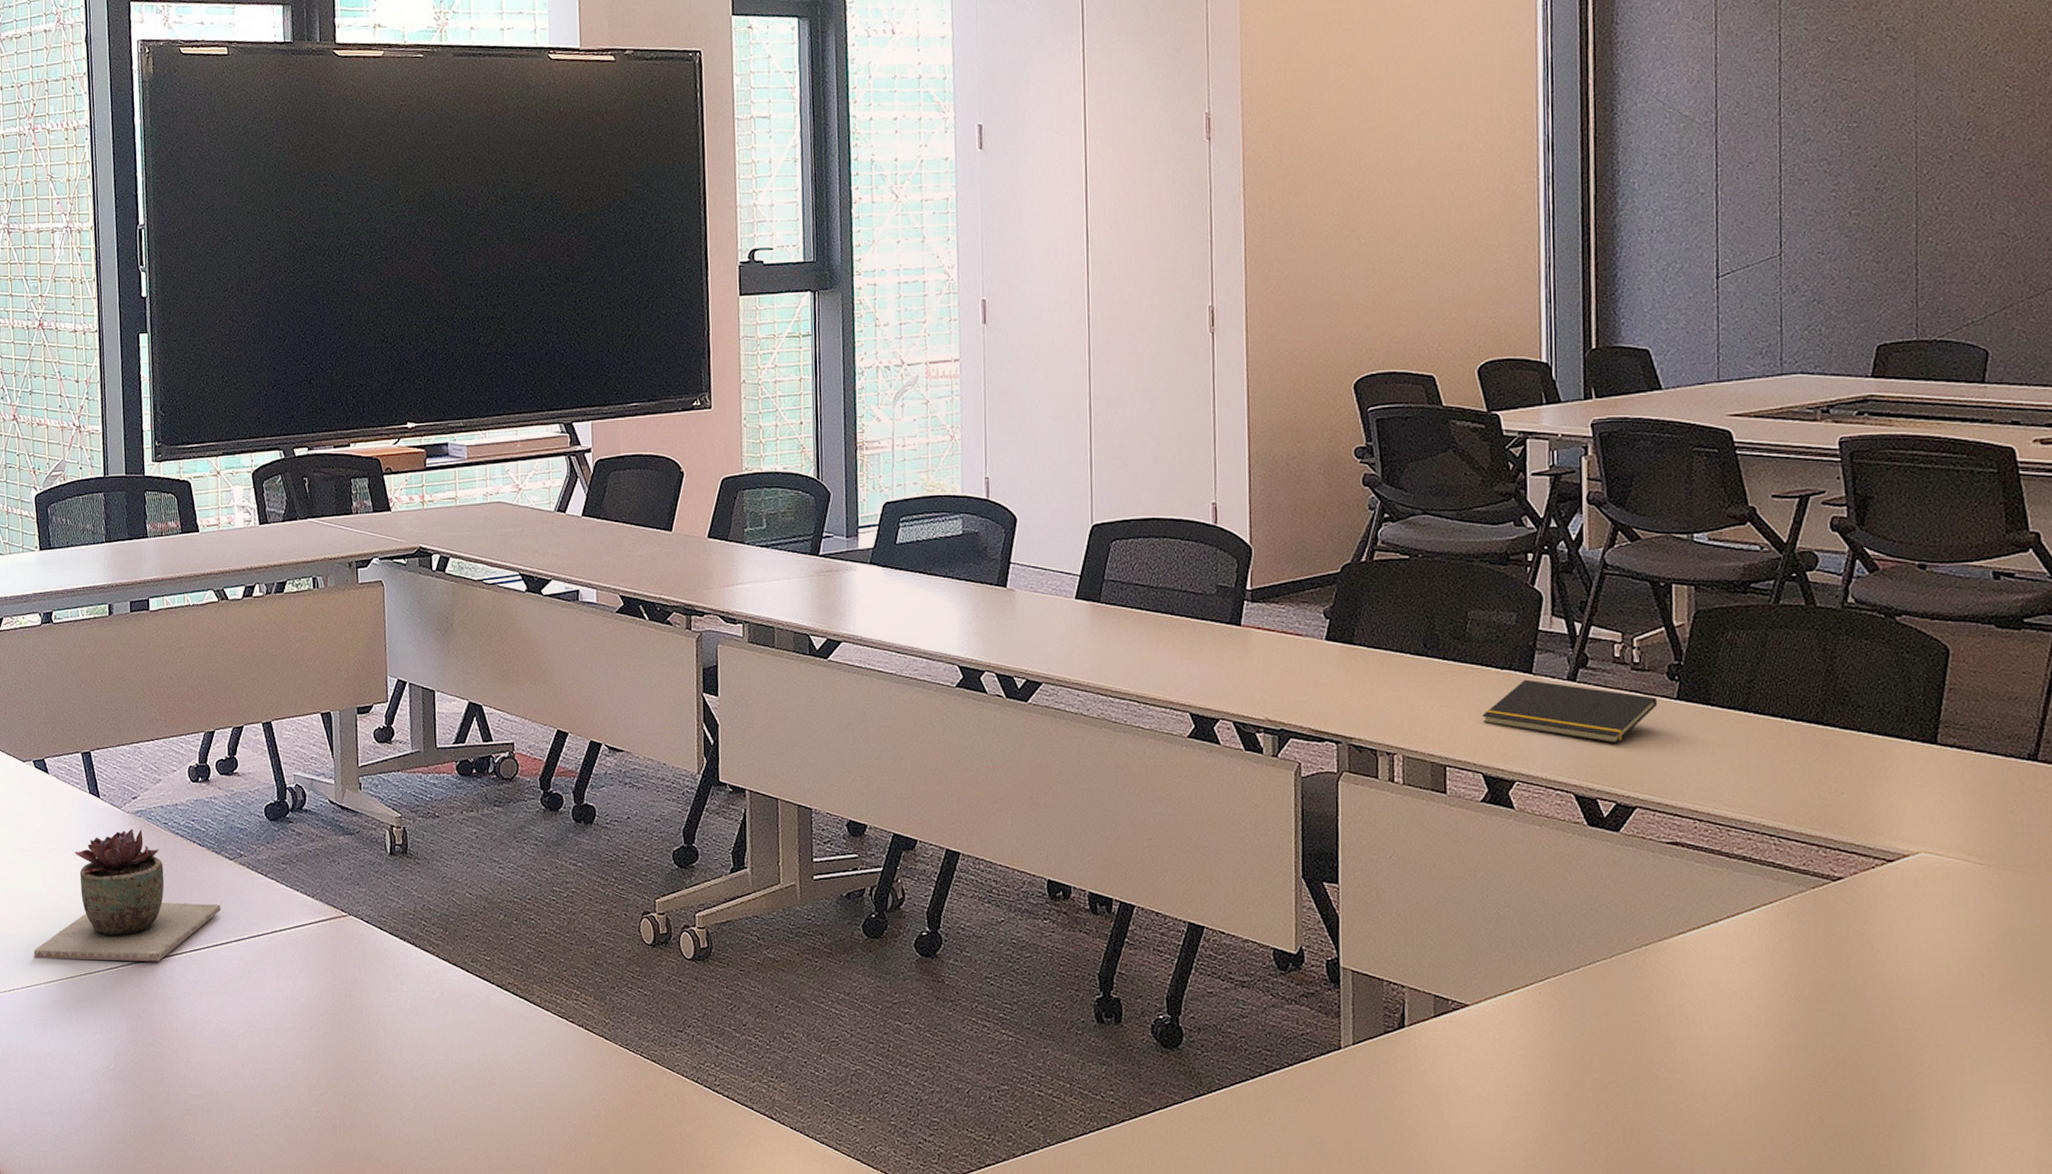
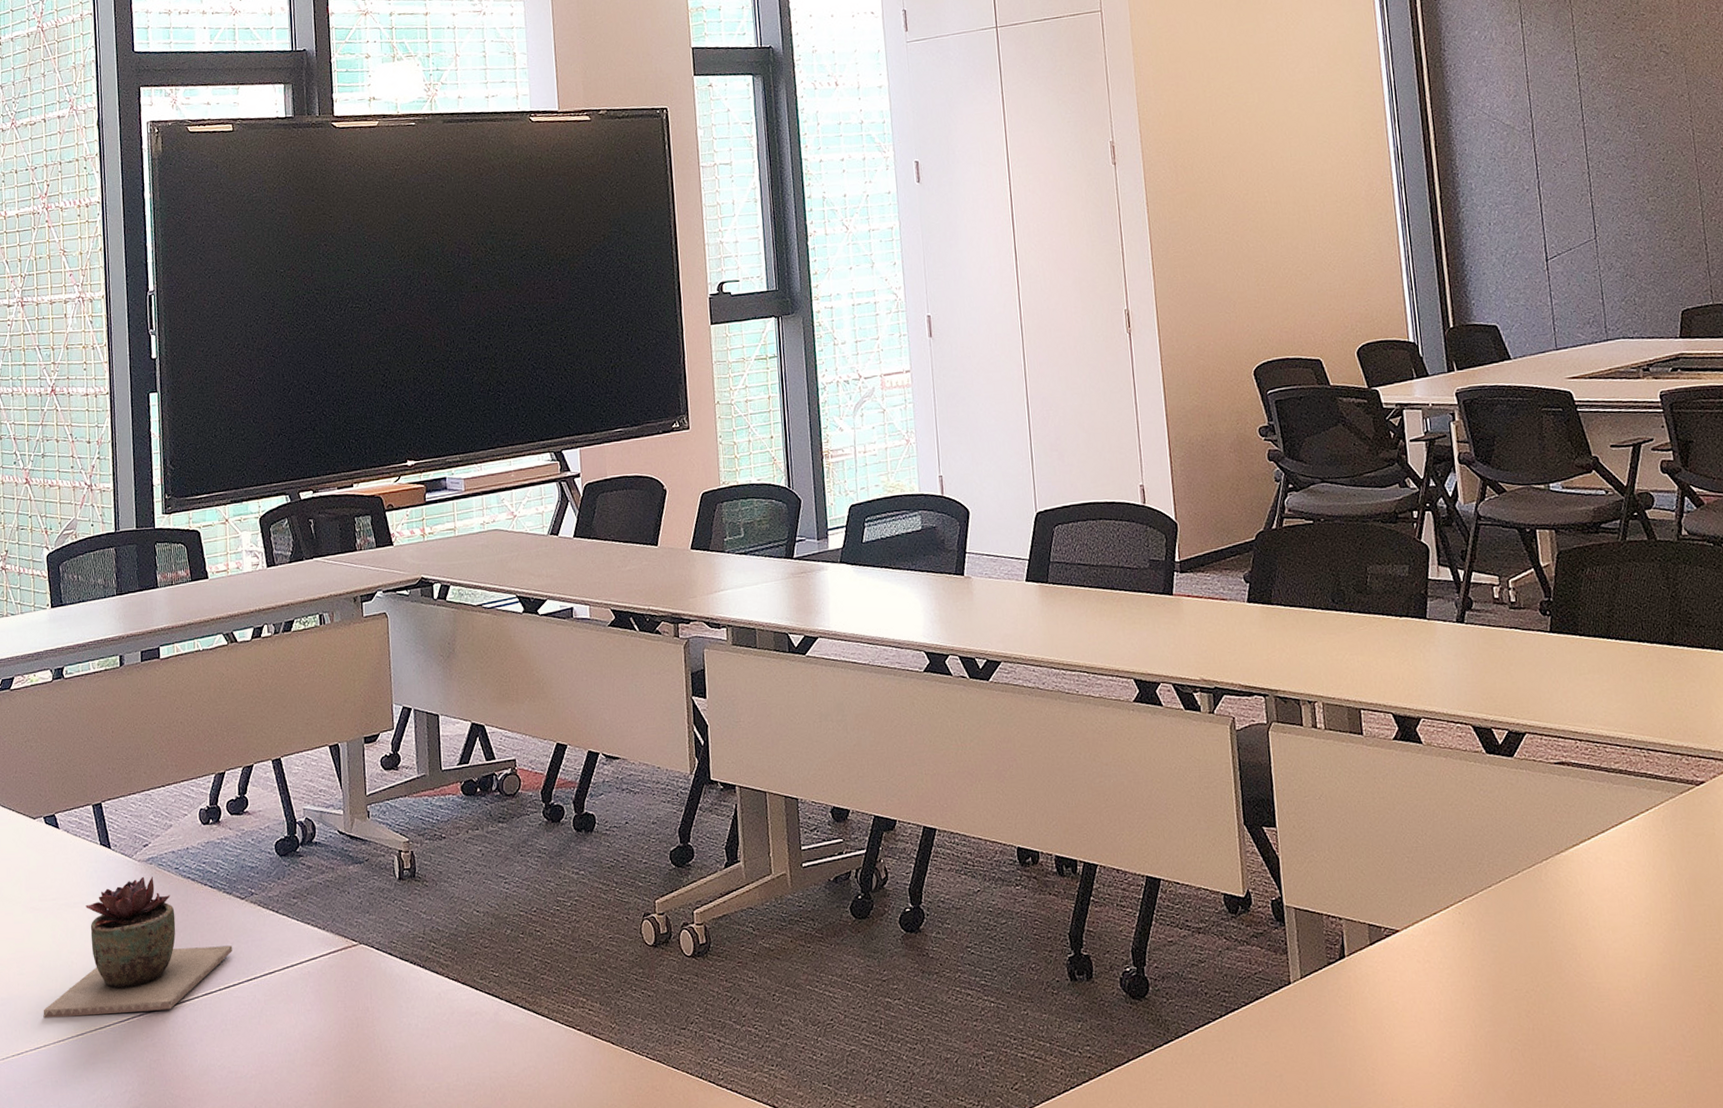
notepad: present [1482,679,1658,744] -> none [1387,624,1535,677]

